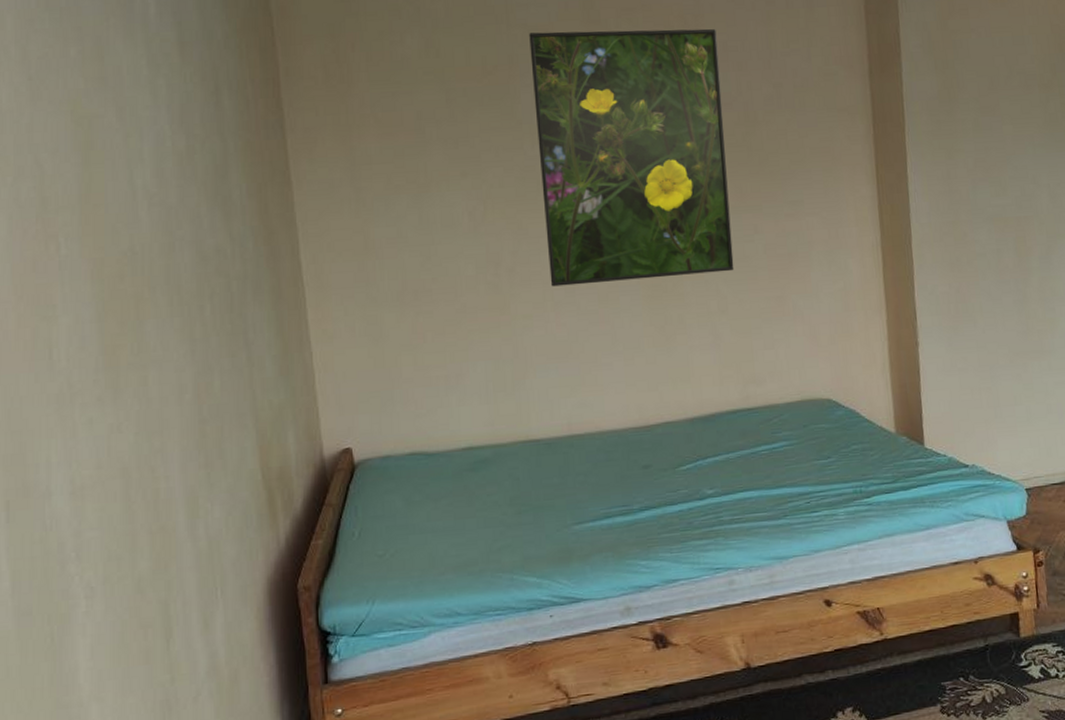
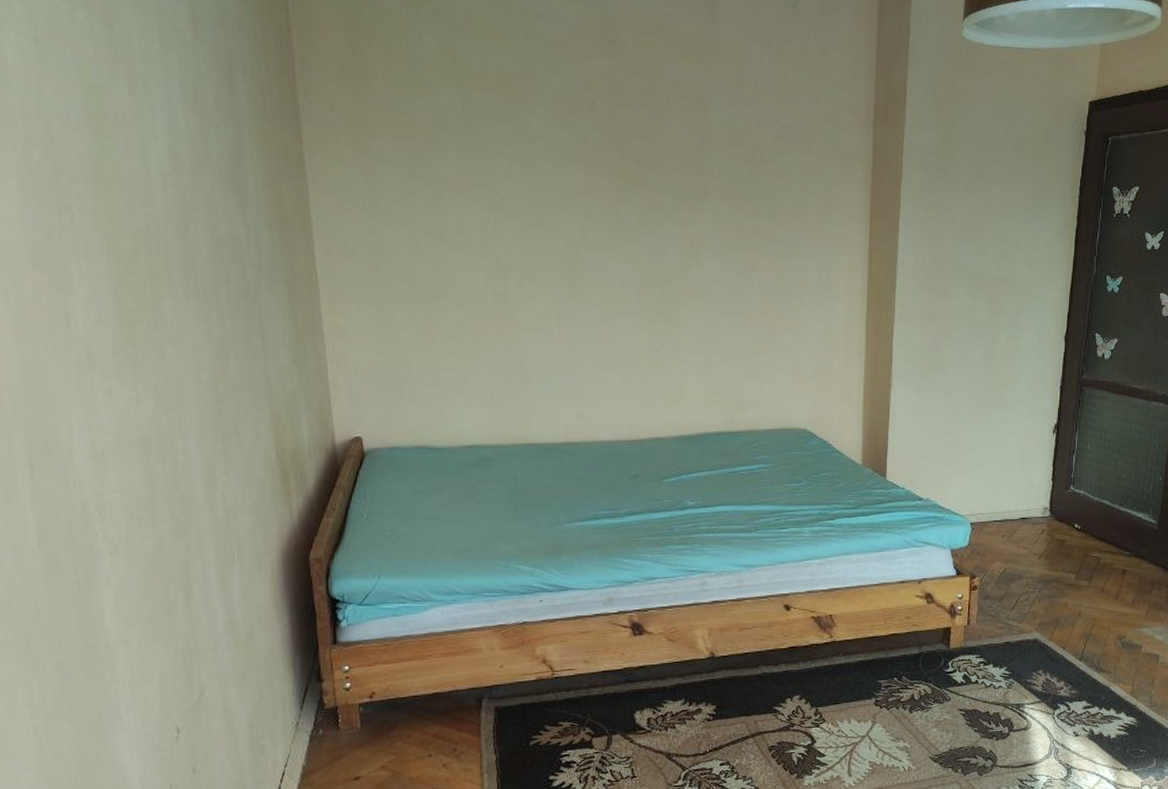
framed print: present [529,28,734,287] -> none [547,47,731,303]

